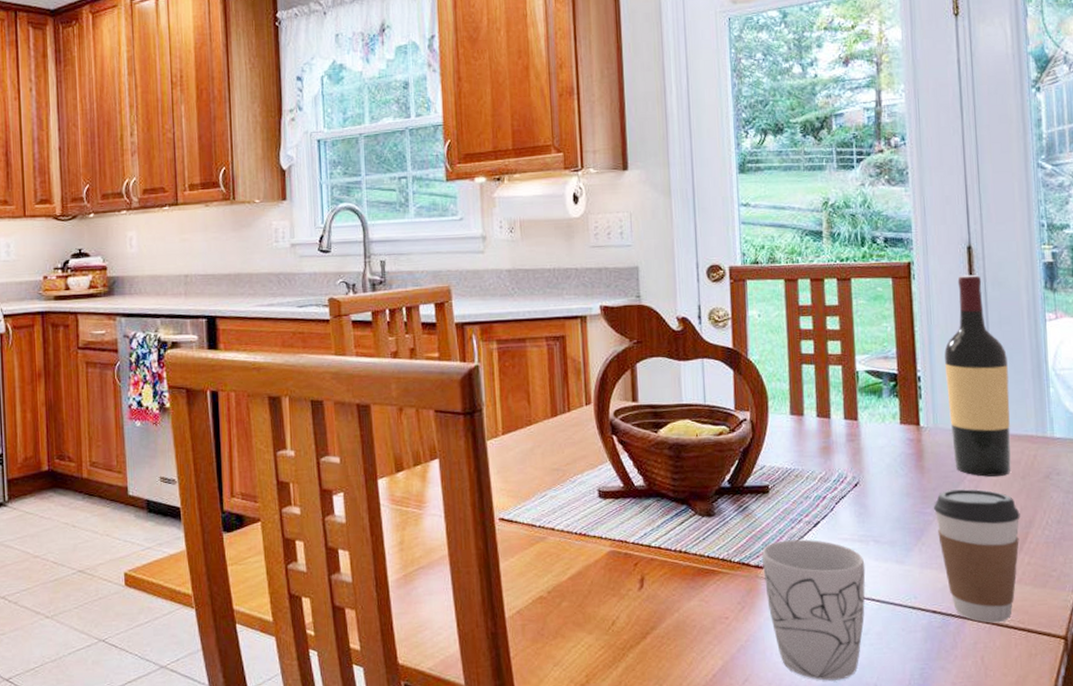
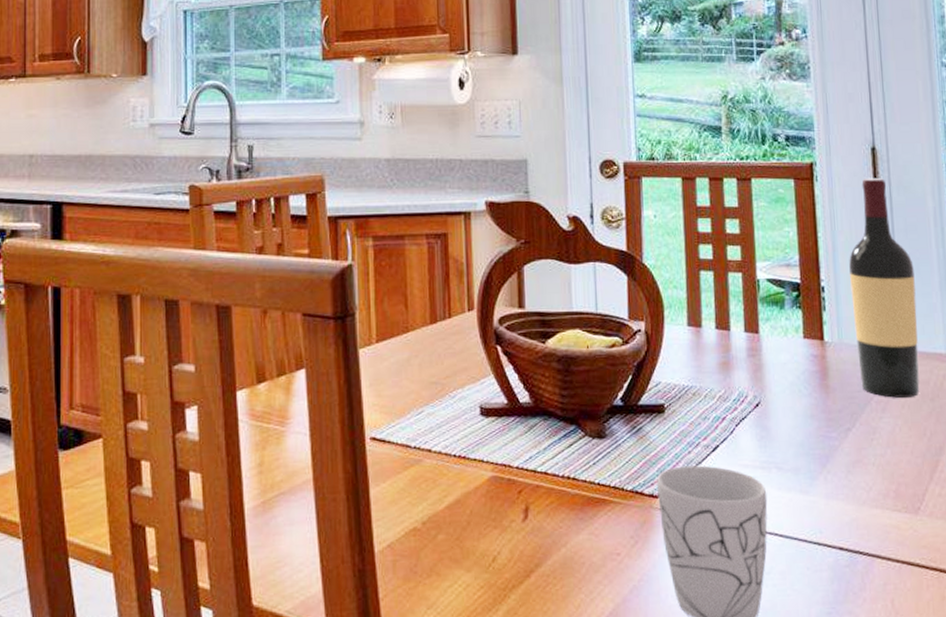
coffee cup: present [933,489,1020,623] -> none [838,411,930,562]

